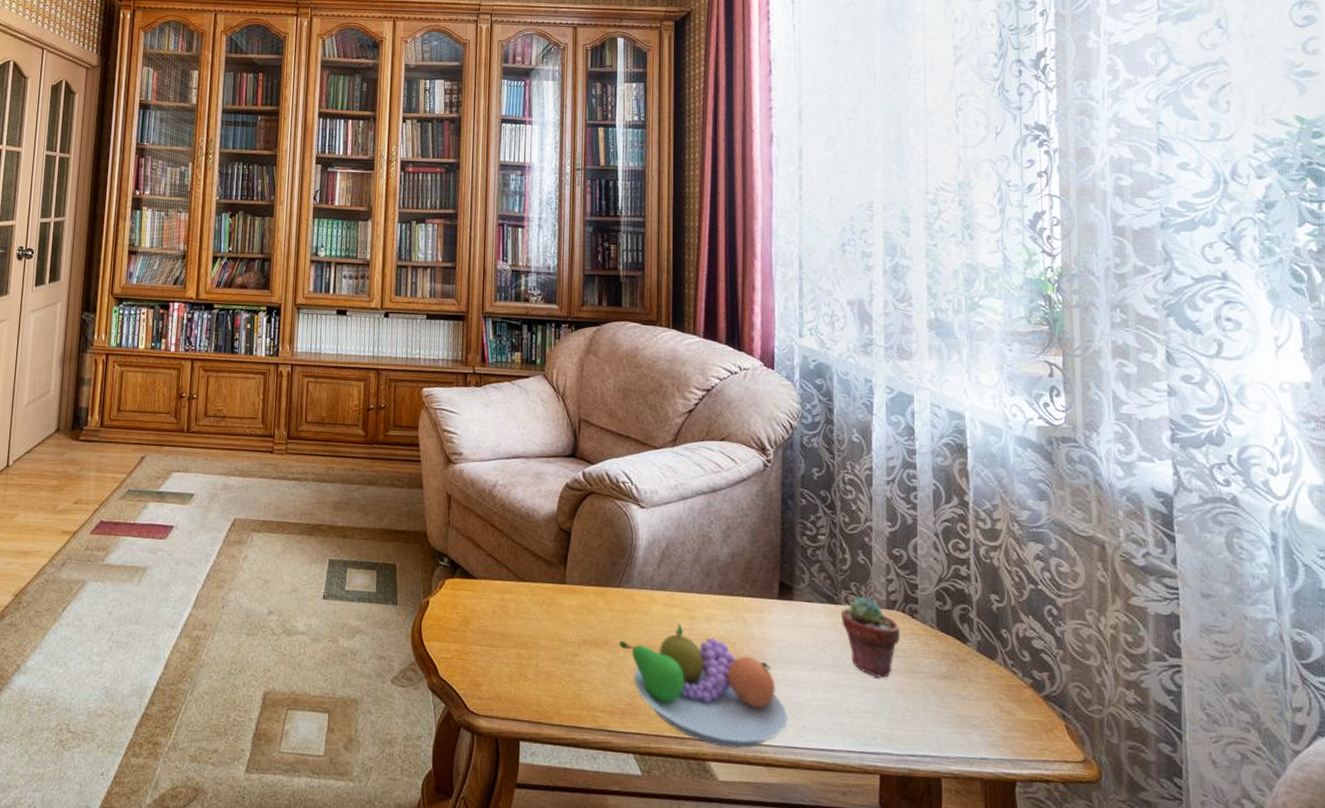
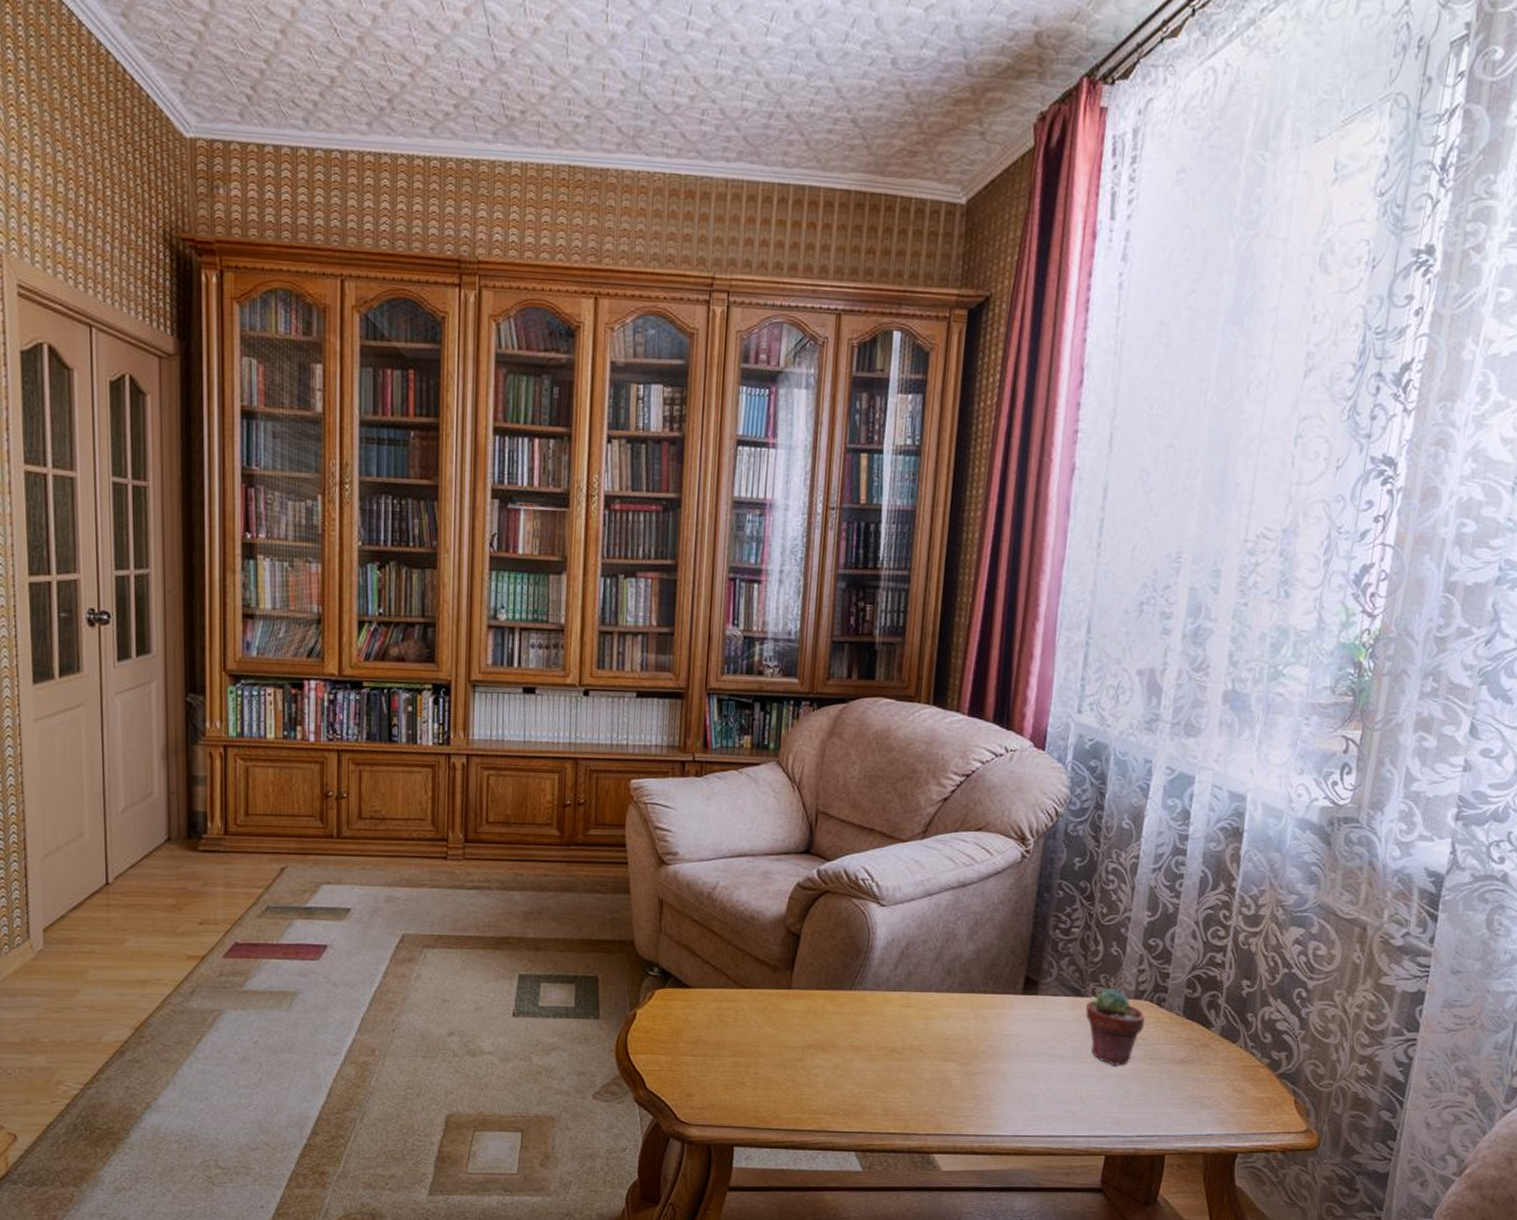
fruit bowl: present [619,623,788,749] -> none [846,1023,1019,1140]

